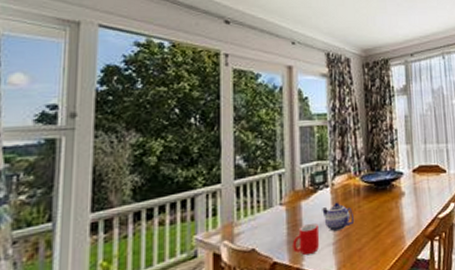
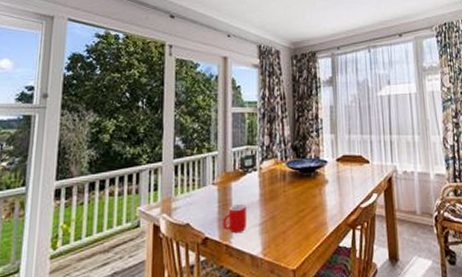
teapot: present [322,202,355,232] -> none [250,185,280,214]

